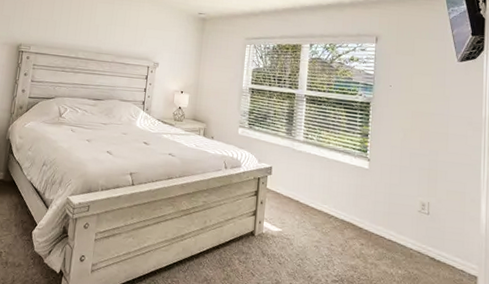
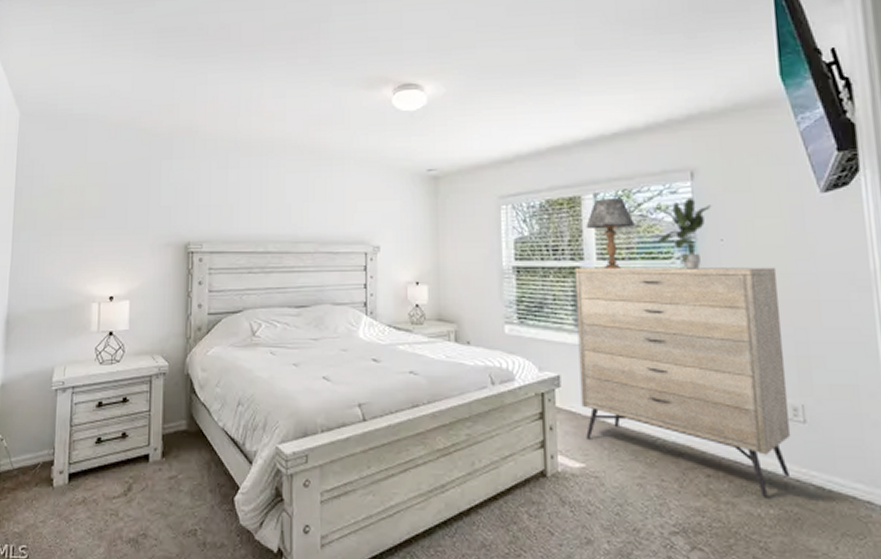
dresser: none [284,93,423,262] -> present [574,266,791,497]
table lamp: none [302,48,335,98] -> present [586,197,635,270]
potted plant: none [348,54,387,104] -> present [657,197,712,269]

